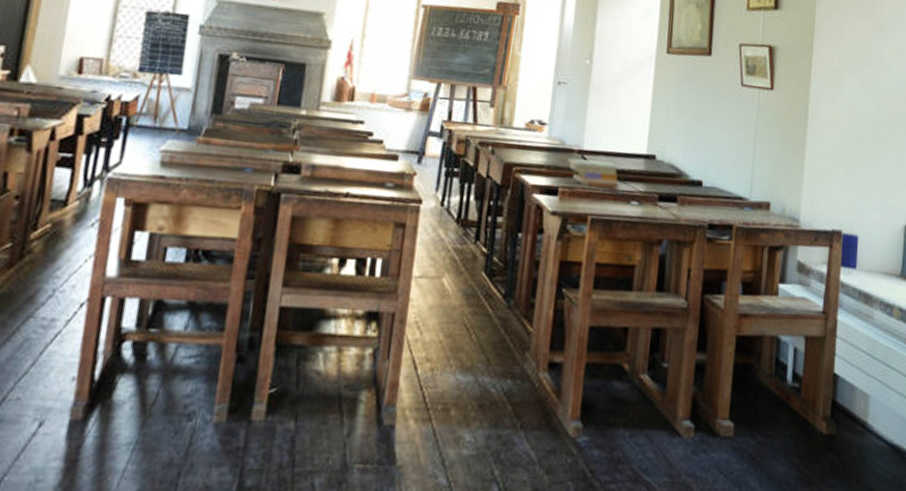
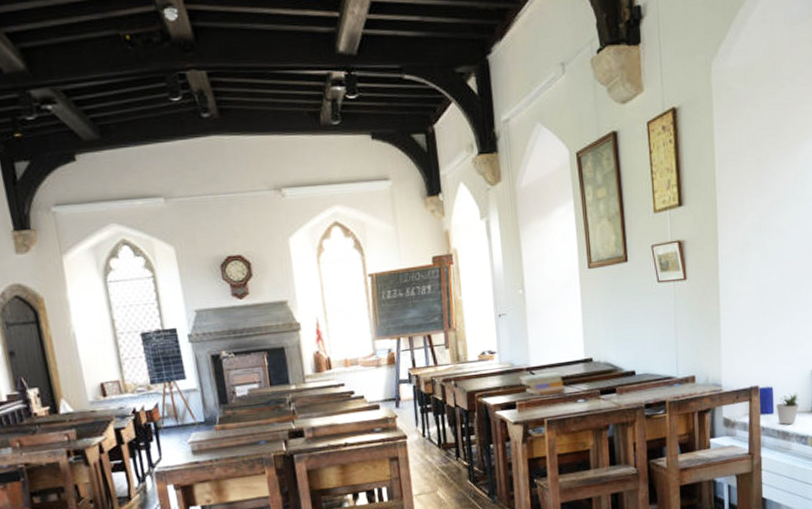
potted plant: none [859,247,888,287] -> present [776,393,800,425]

